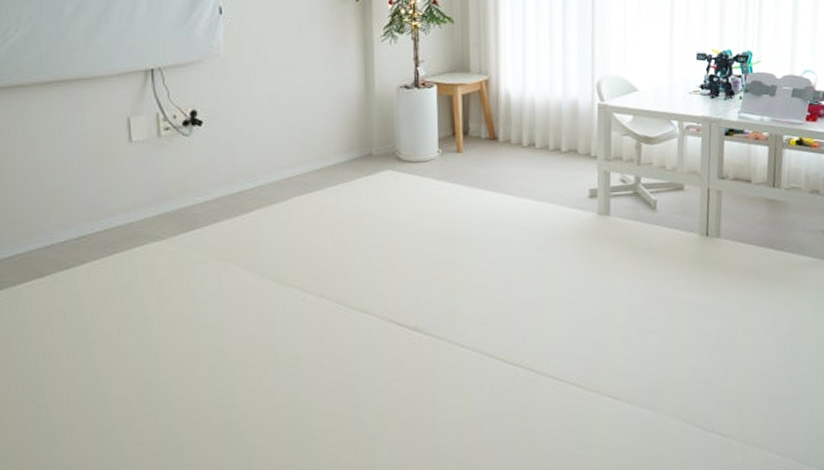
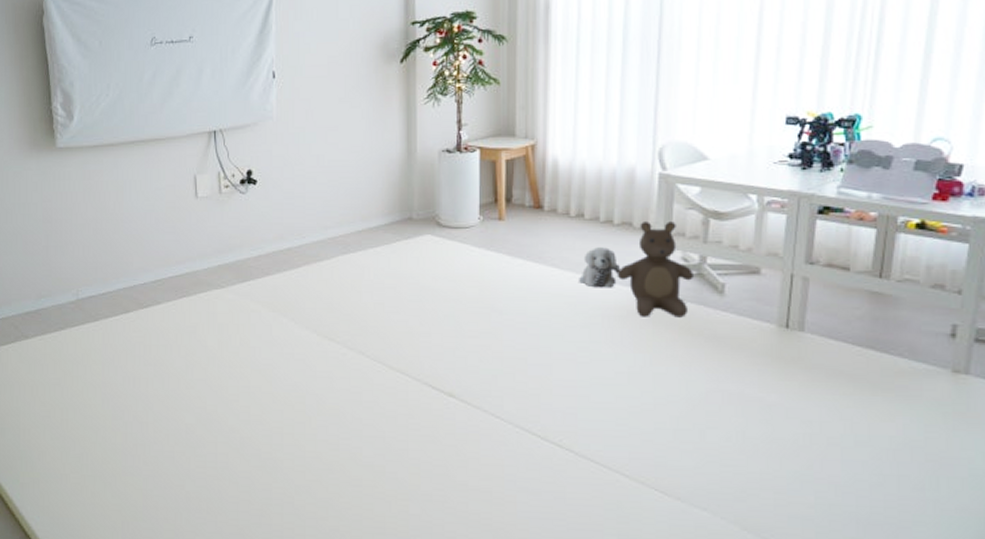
plush toy: none [533,173,570,212] -> present [579,247,621,288]
teddy bear: none [566,147,631,236] -> present [616,221,693,318]

